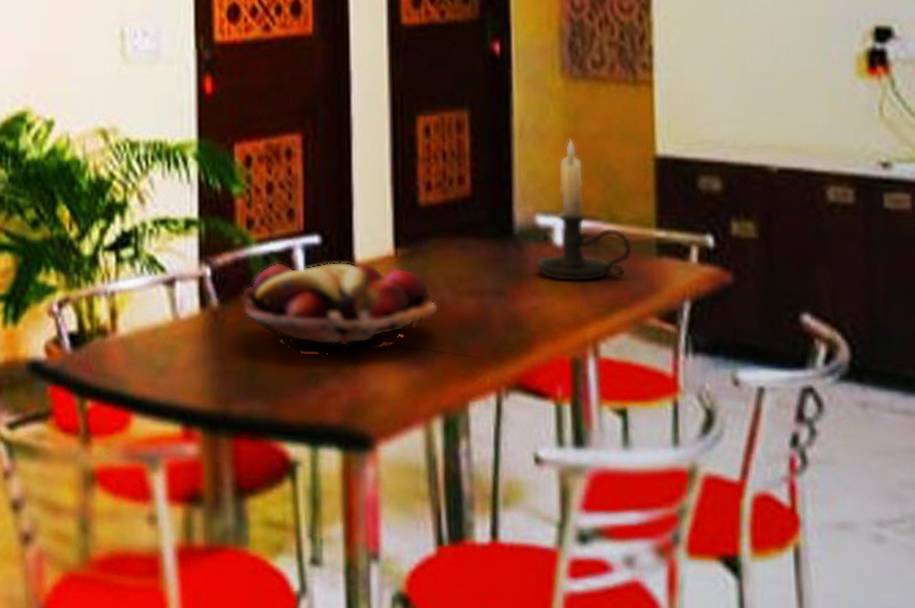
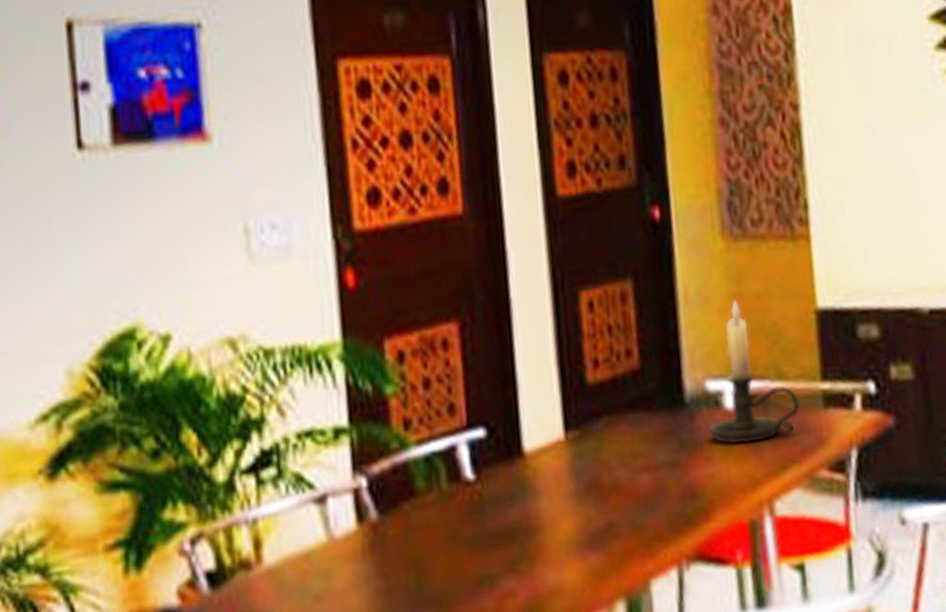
fruit basket: present [240,262,440,351] -> none [402,451,615,548]

